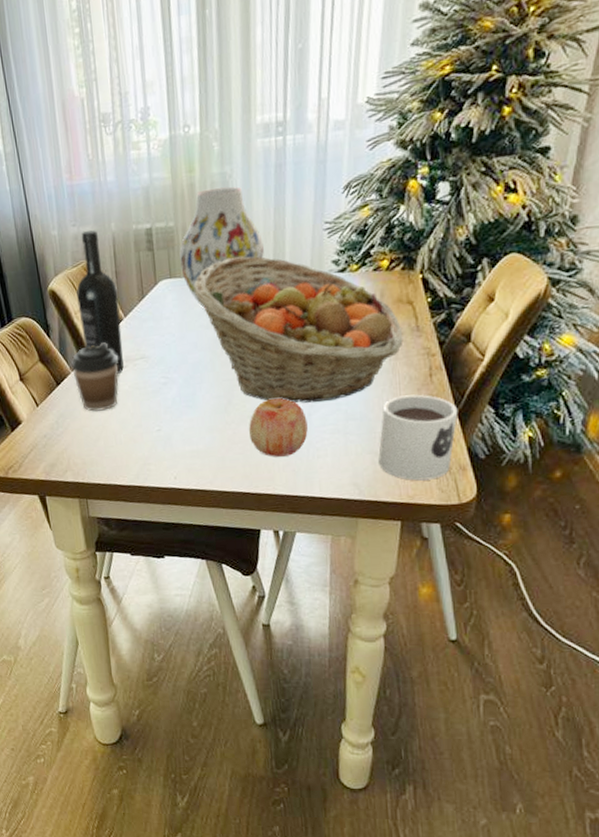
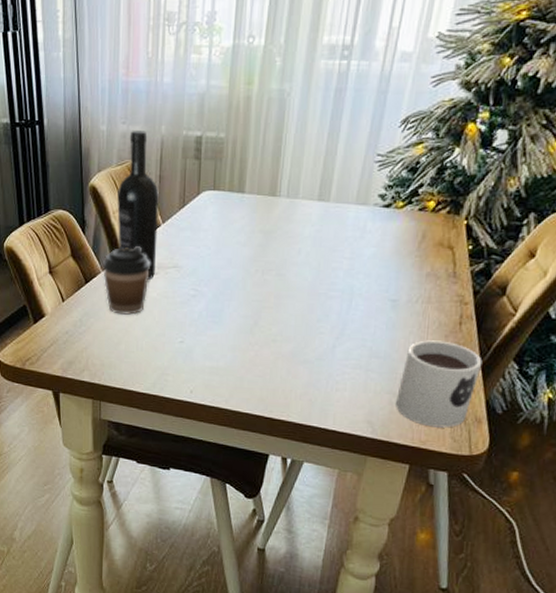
vase: present [179,187,264,308] -> none [226,105,312,225]
fruit basket: present [193,256,403,403] -> none [236,178,439,335]
apple: present [249,397,308,457] -> none [271,325,331,385]

